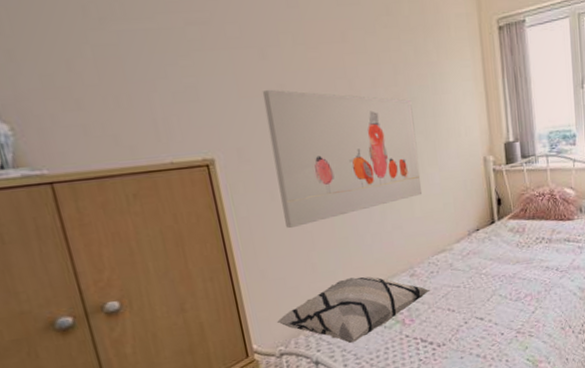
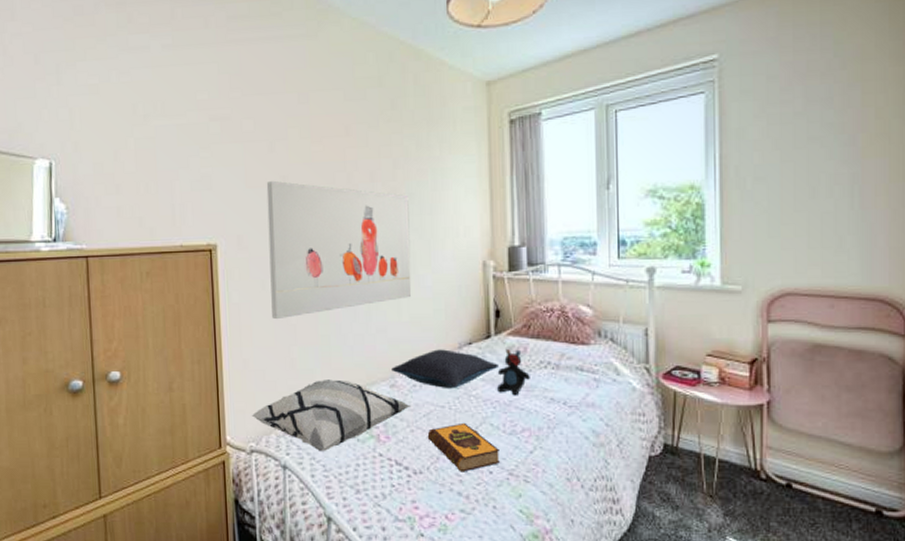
pillow: none [410,237,504,271] -> present [391,349,500,388]
hardback book: none [447,297,509,338] -> present [427,422,500,472]
teddy bear: none [502,231,529,269] -> present [496,349,530,396]

